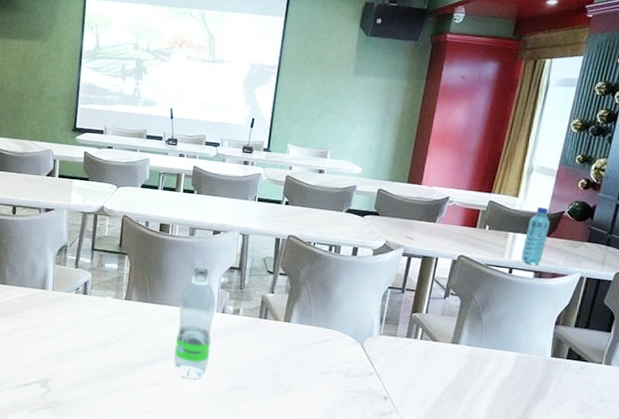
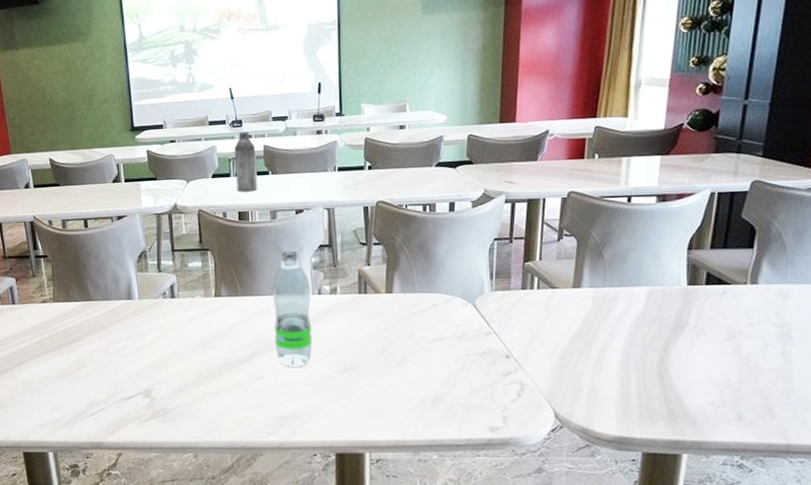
water bottle: none [162,150,185,207] -> present [234,131,258,192]
water bottle: present [521,207,550,265] -> none [639,123,668,188]

